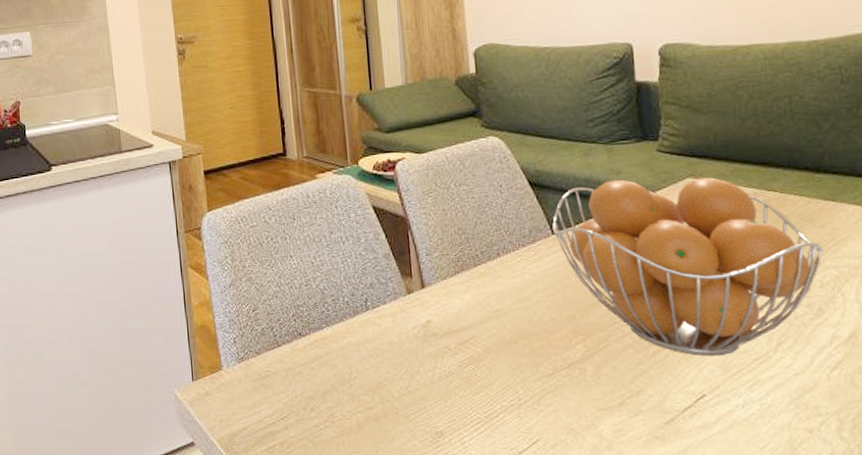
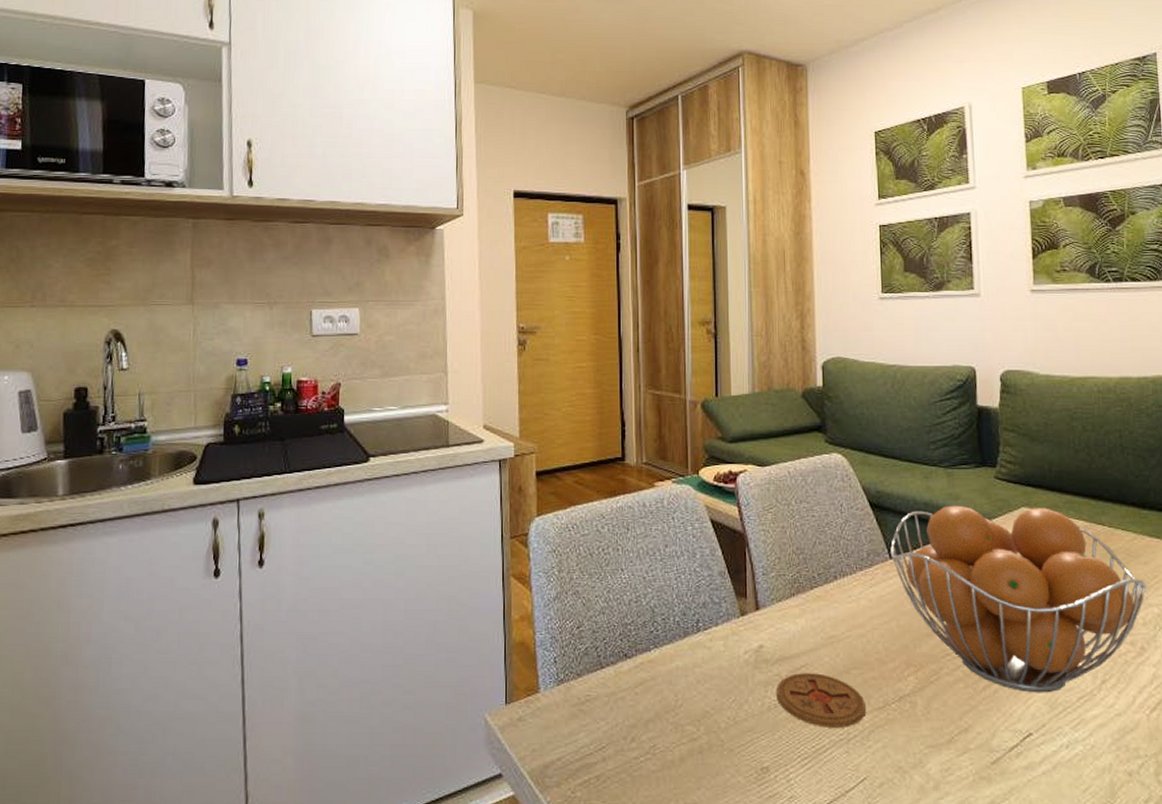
coaster: none [446,344,536,394] -> present [776,673,867,728]

